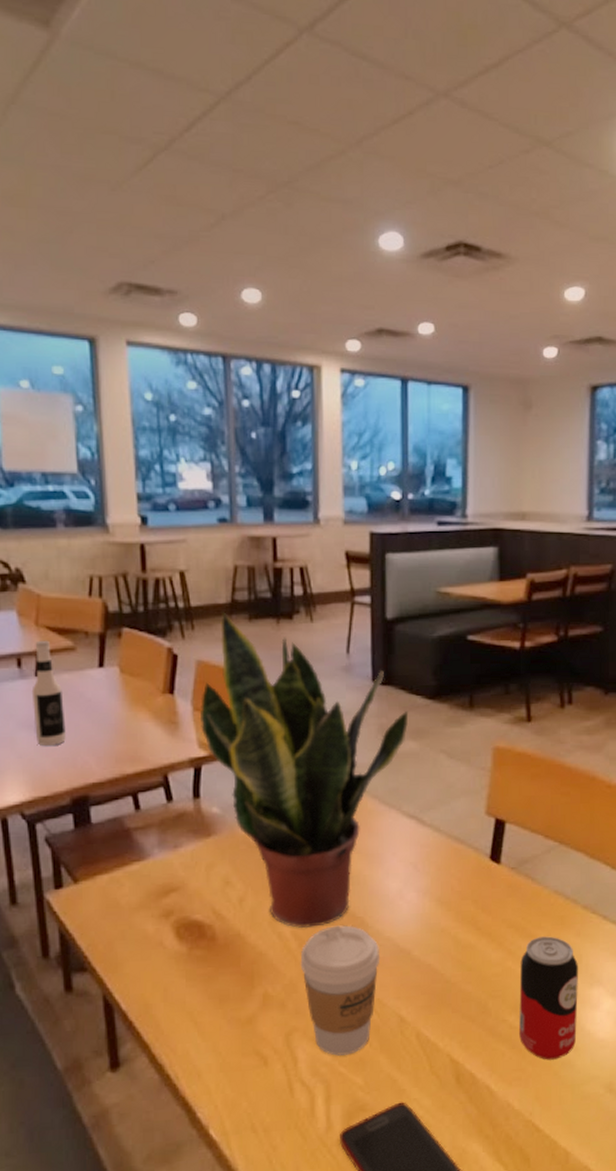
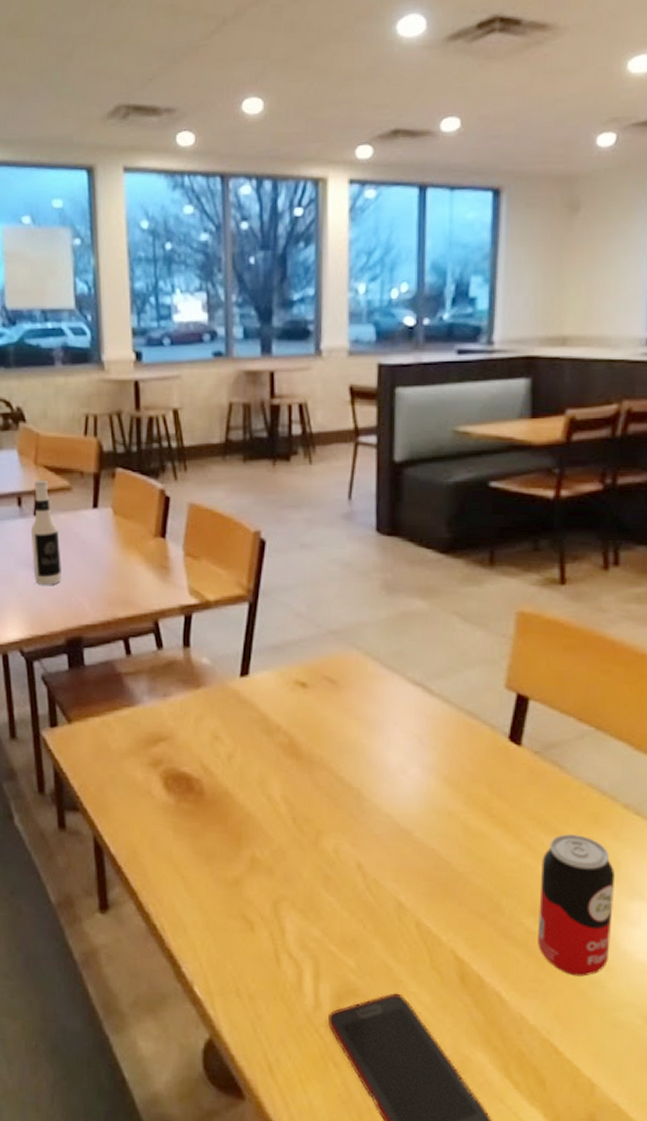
potted plant: present [199,613,409,928] -> none [191,454,417,793]
coffee cup: present [300,925,381,1056] -> none [290,794,378,934]

